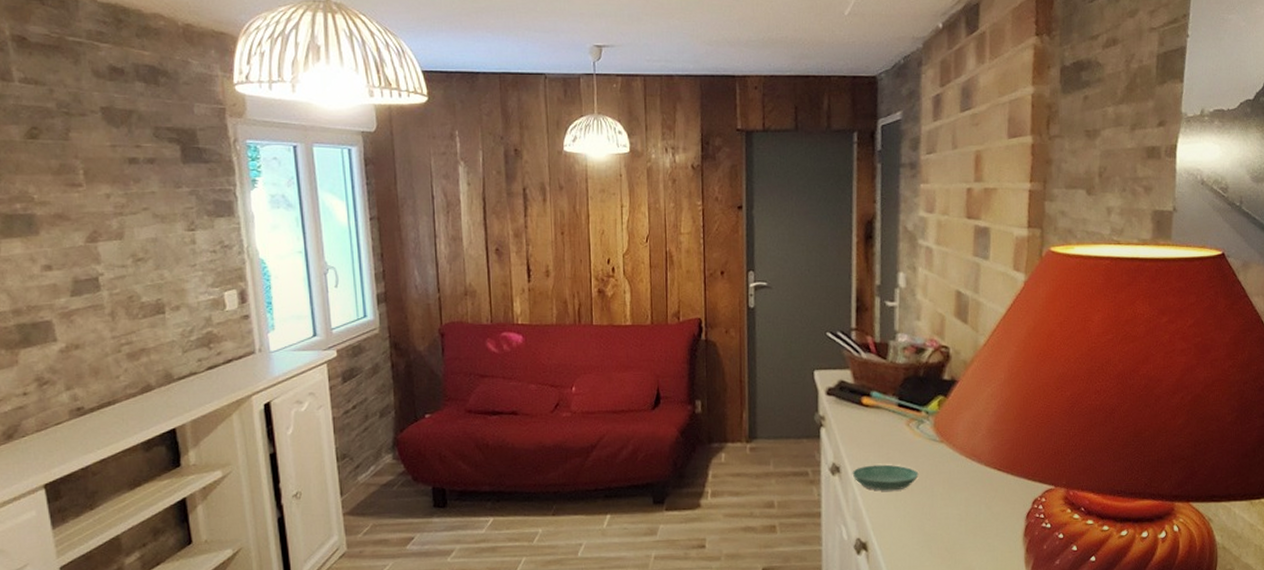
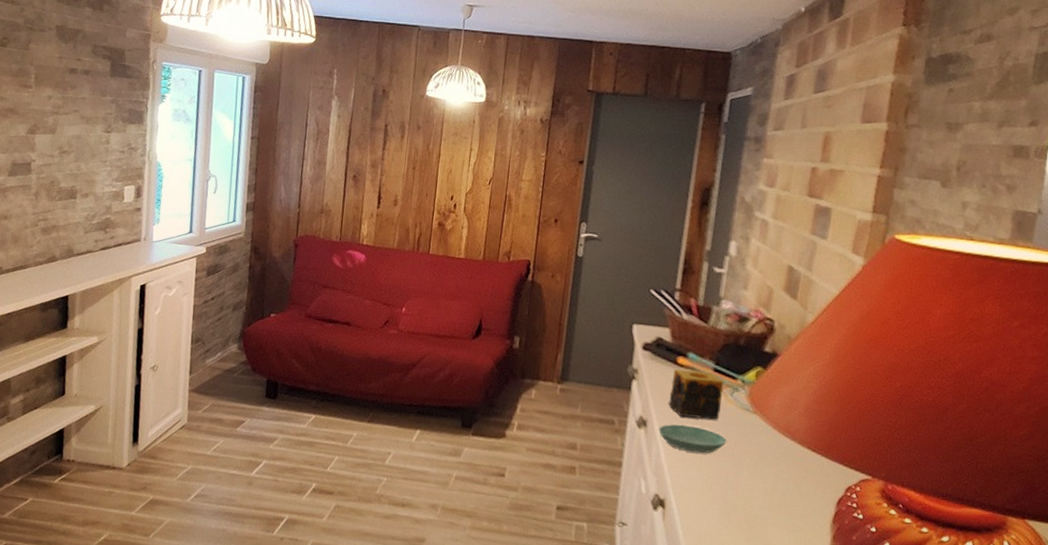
candle: none [858,408,910,458] -> present [668,369,724,420]

